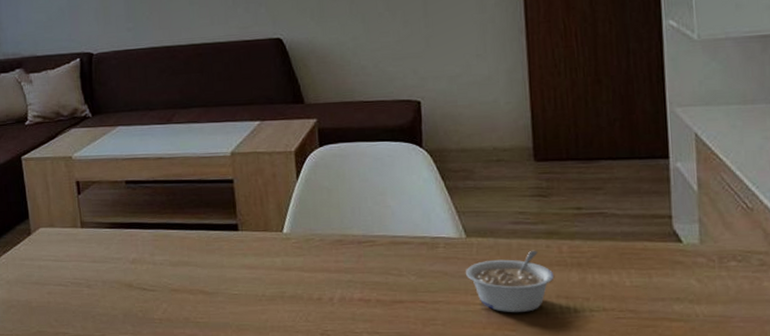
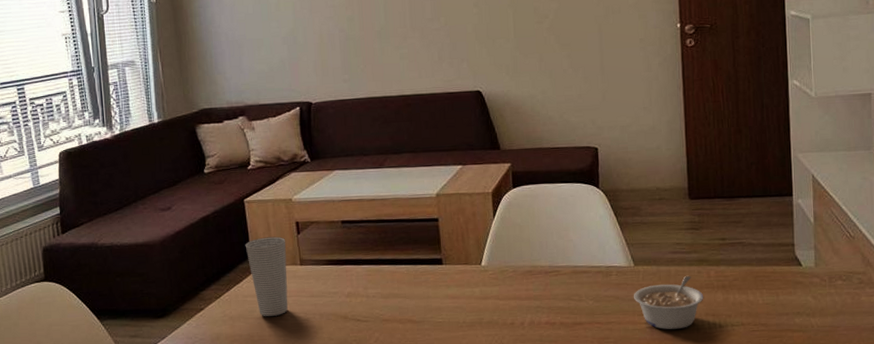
cup: none [22,196,68,282] -> present [245,236,288,317]

